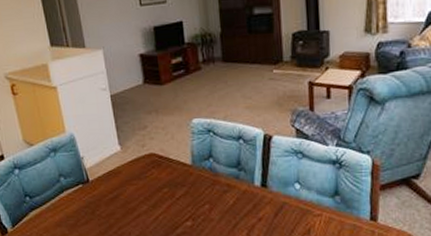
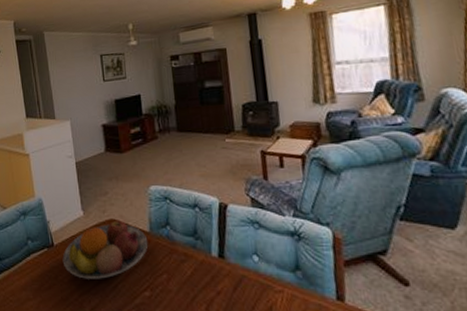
fruit bowl: none [99,153,190,213] -> present [62,220,148,279]

